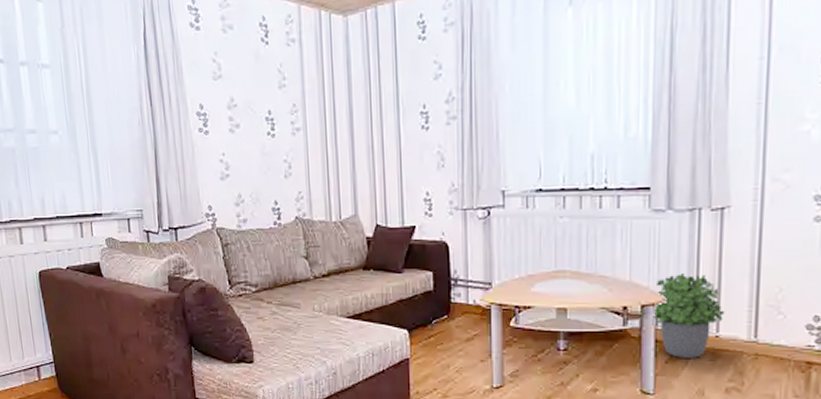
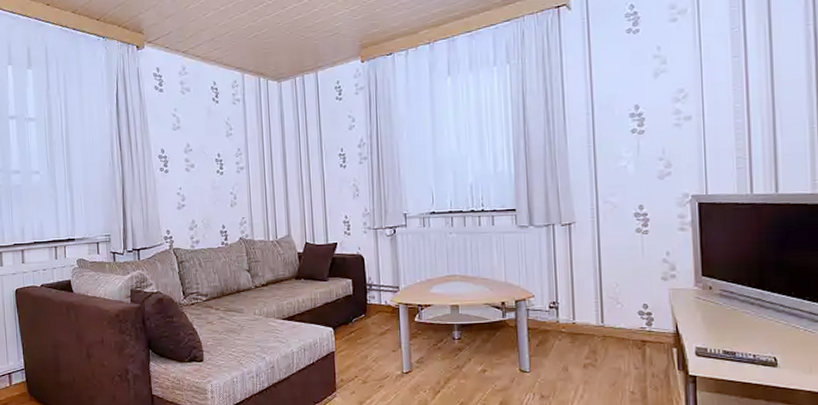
potted plant: present [652,272,725,358] -> none [524,273,579,341]

